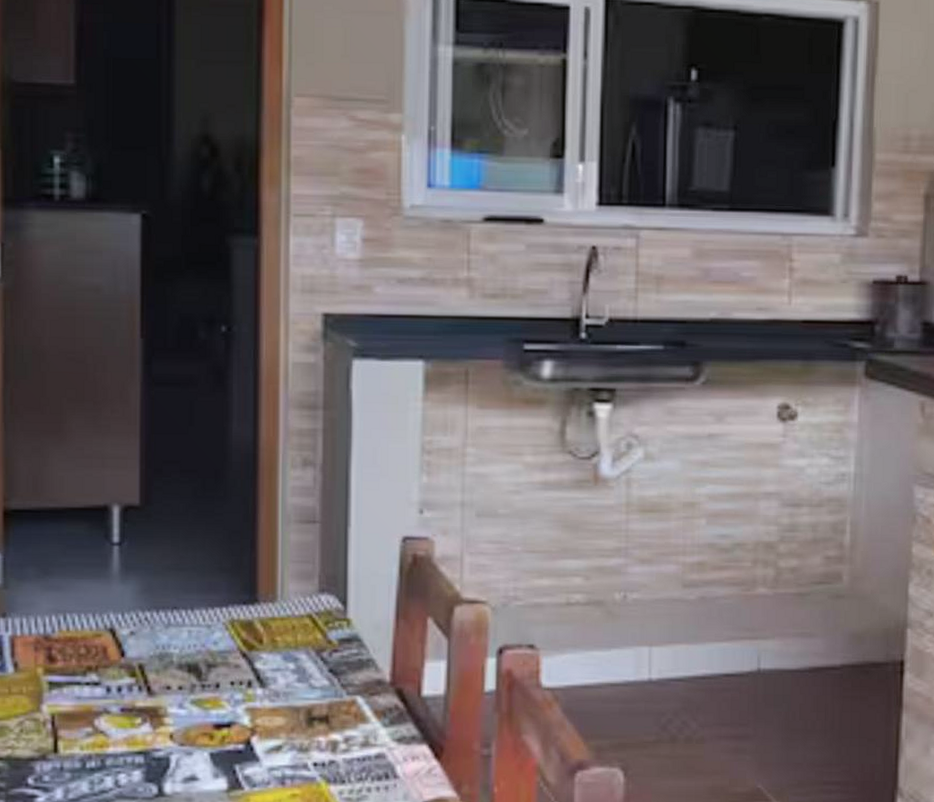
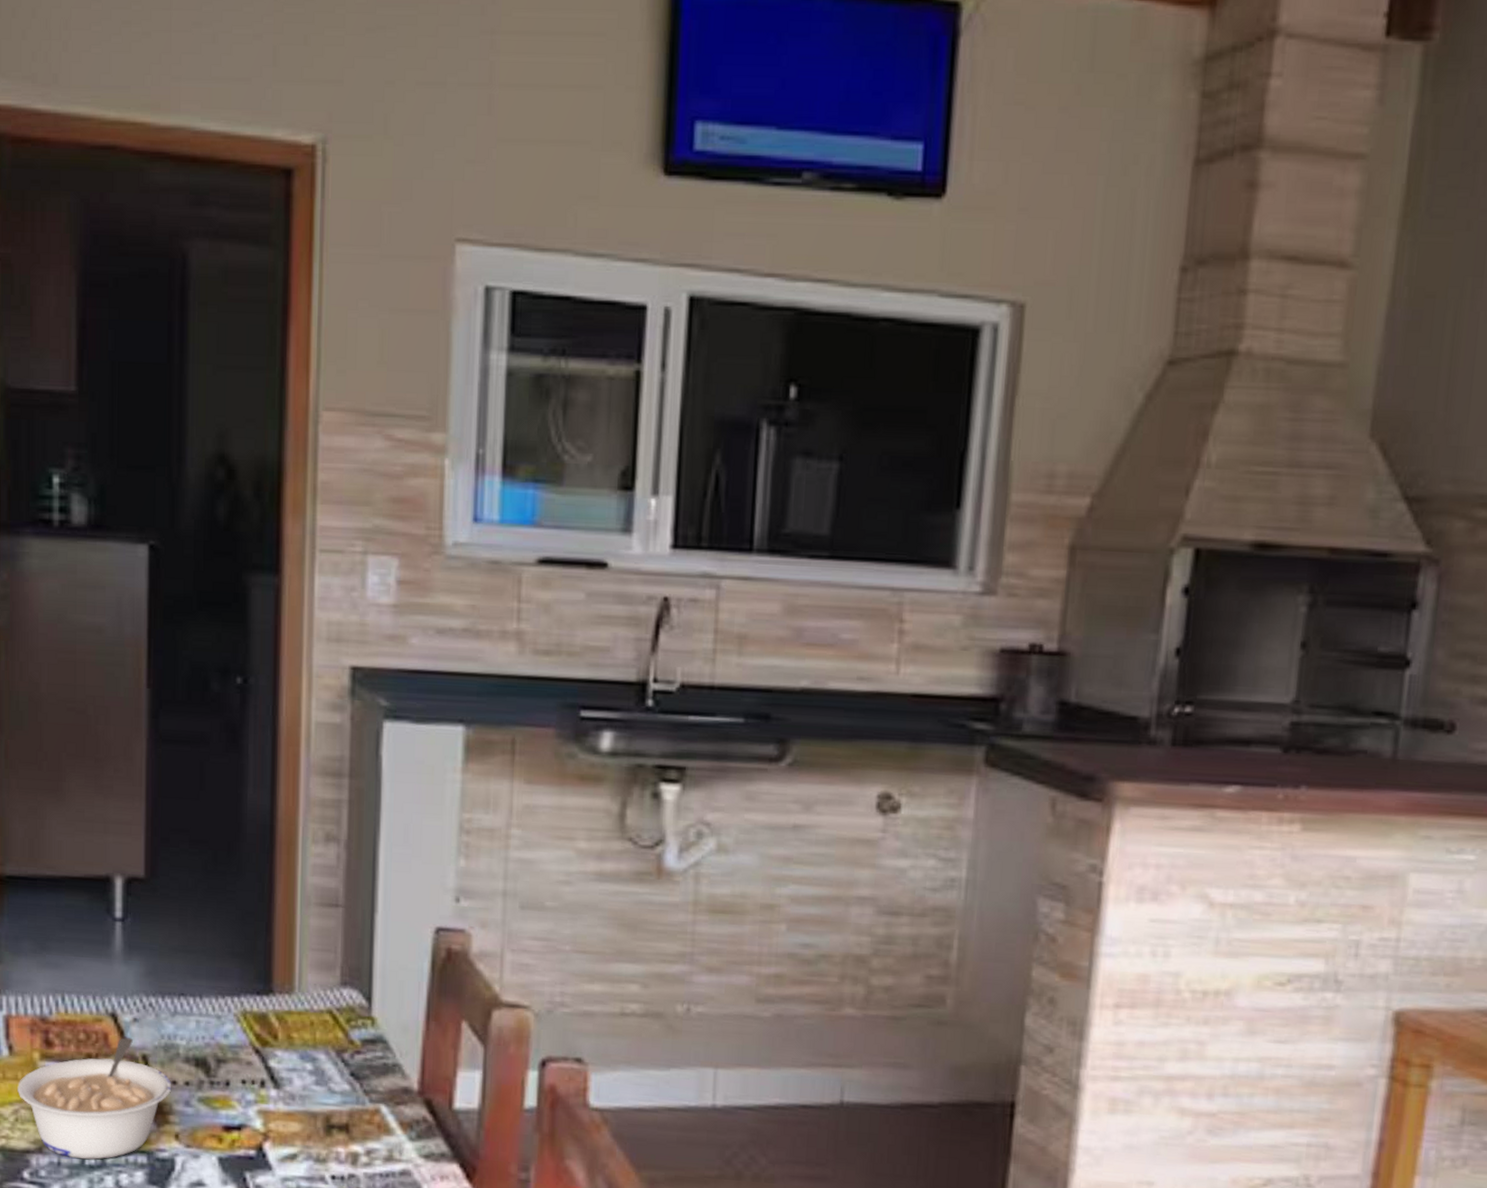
legume: none [21,650,167,763] -> present [16,1037,172,1160]

